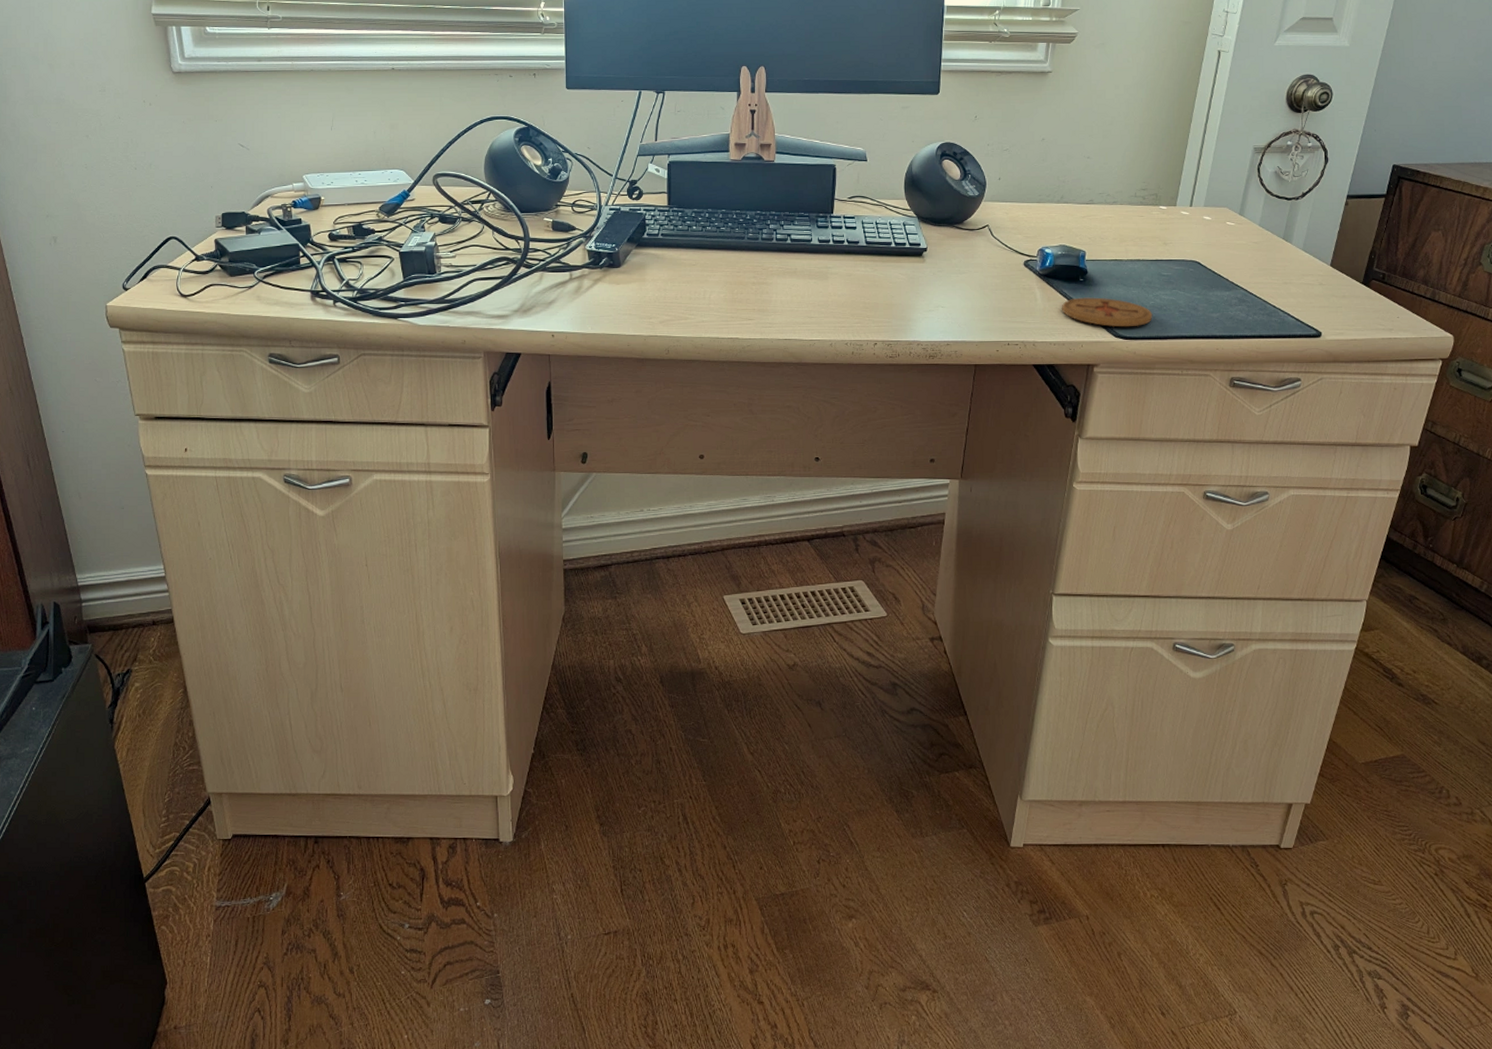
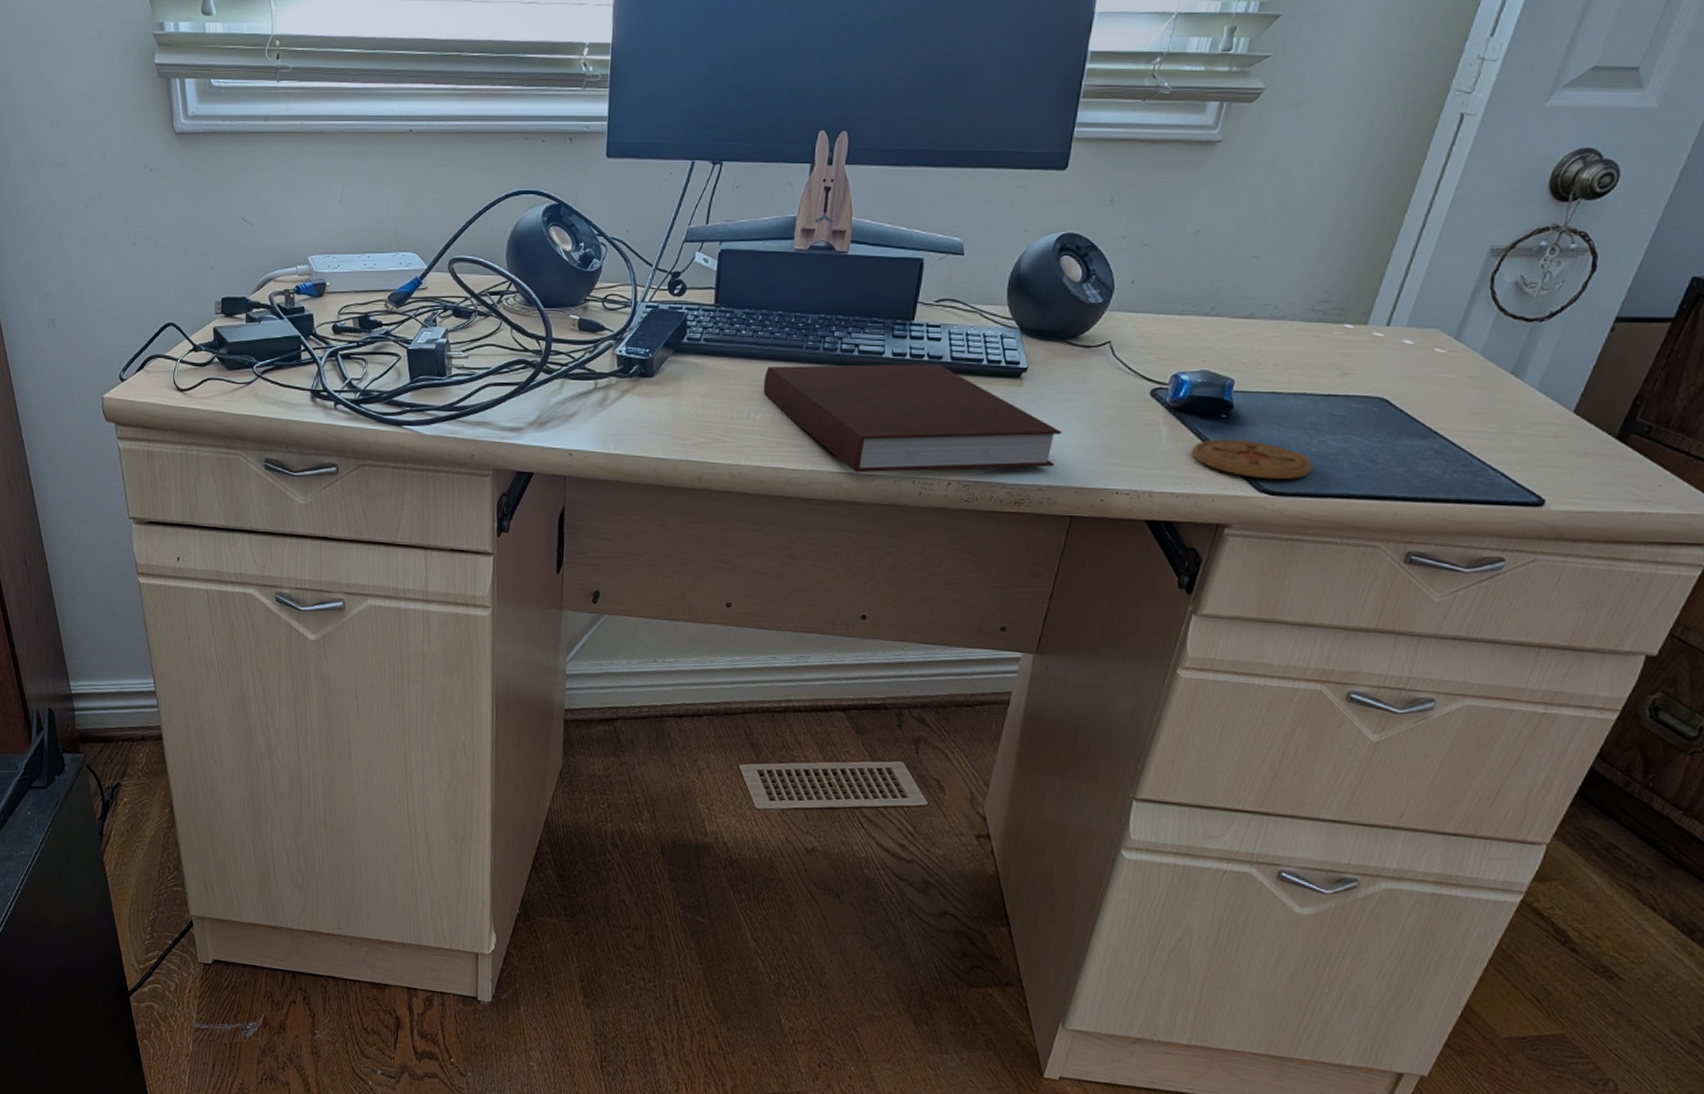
notebook: none [714,248,960,339] -> present [763,364,1062,473]

